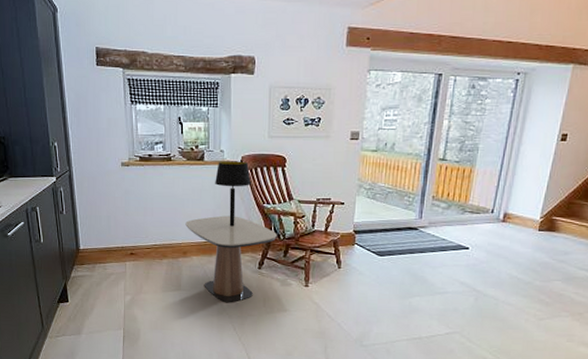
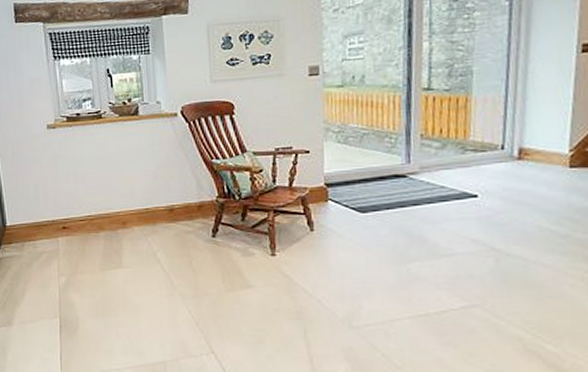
side table: present [185,215,277,302] -> none [122,176,231,279]
table lamp: present [215,161,251,227] -> none [153,112,195,189]

